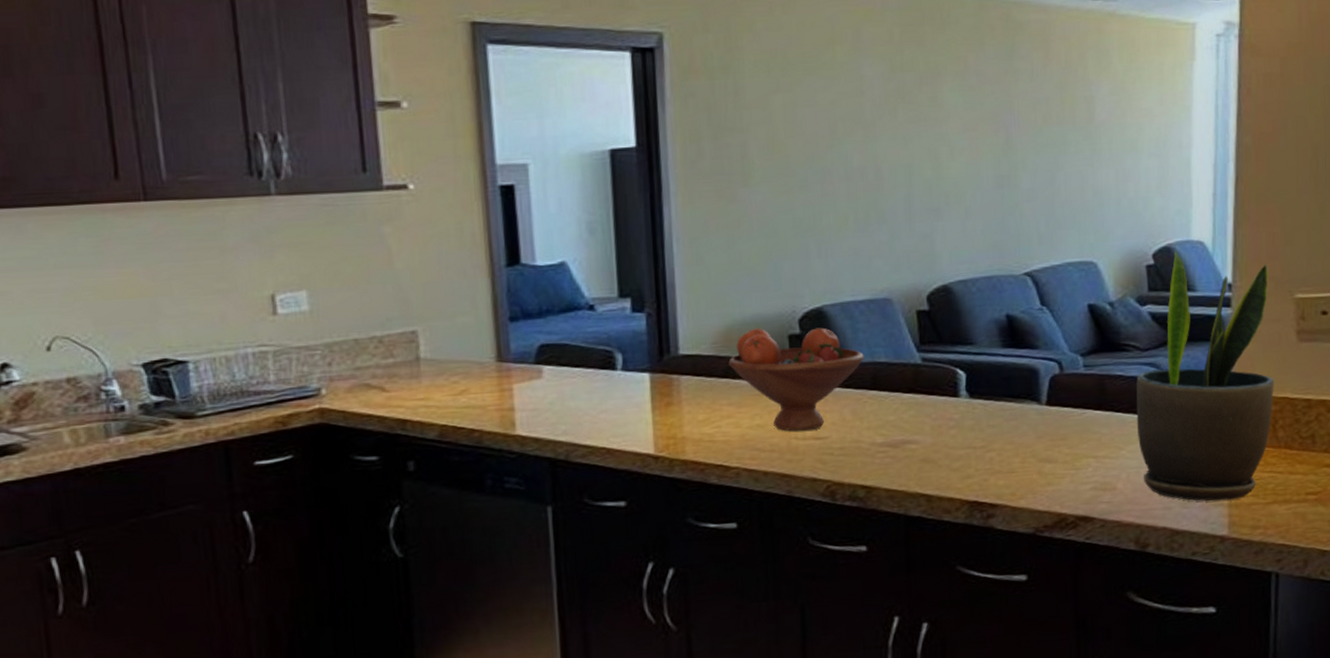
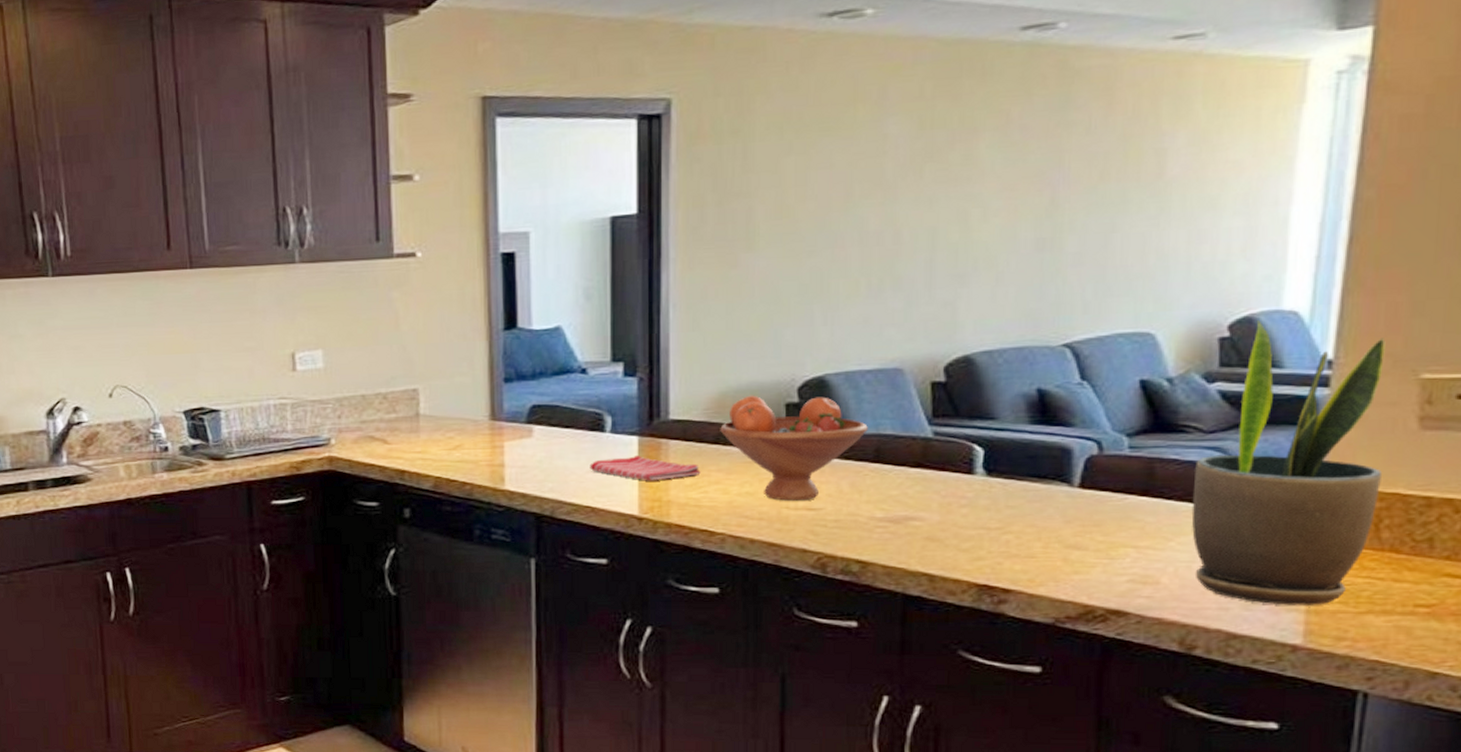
dish towel: none [602,392,713,419] -> present [589,454,701,481]

